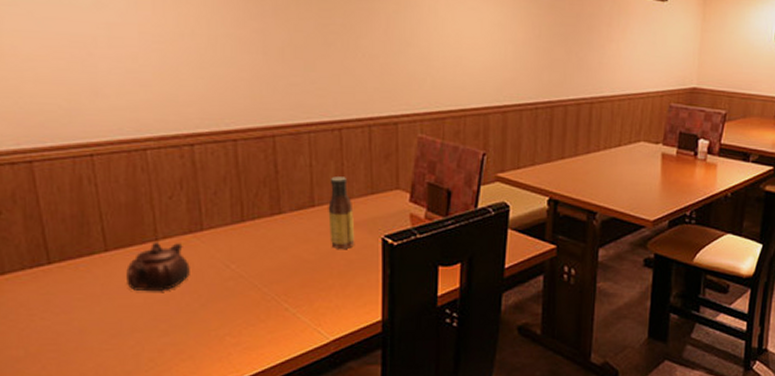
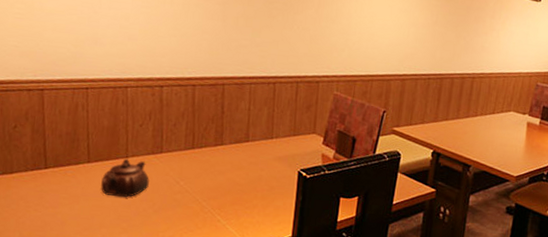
sauce bottle: present [328,176,355,249] -> none [257,119,279,177]

